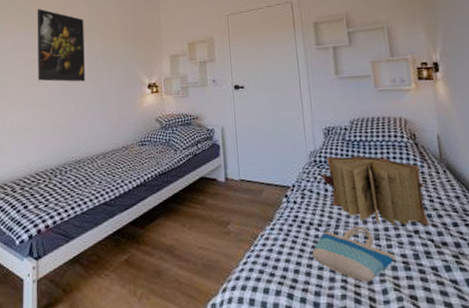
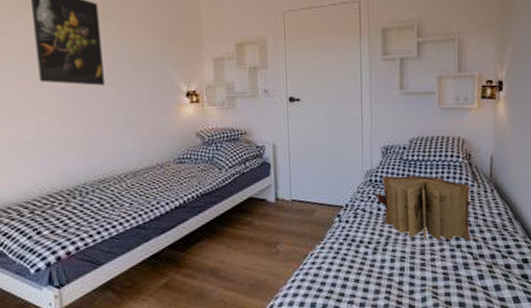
tote bag: present [312,227,396,282] -> none [360,243,438,292]

